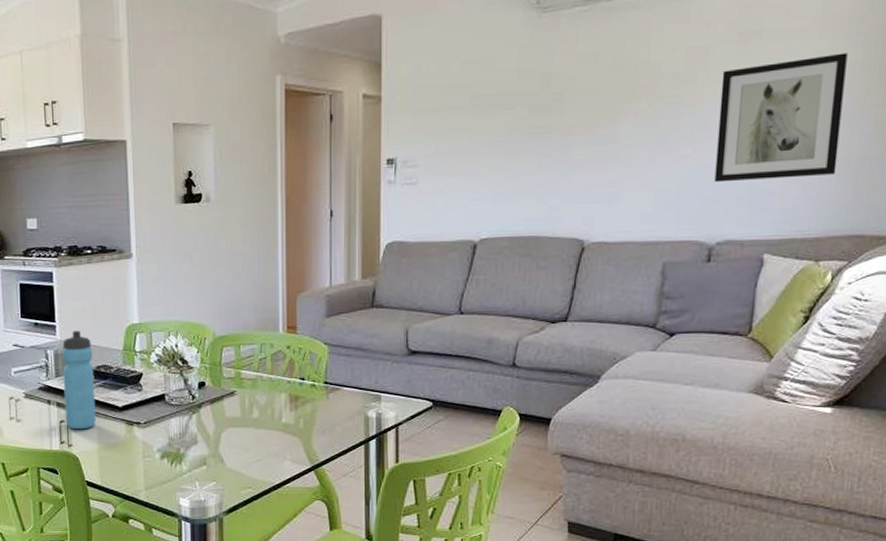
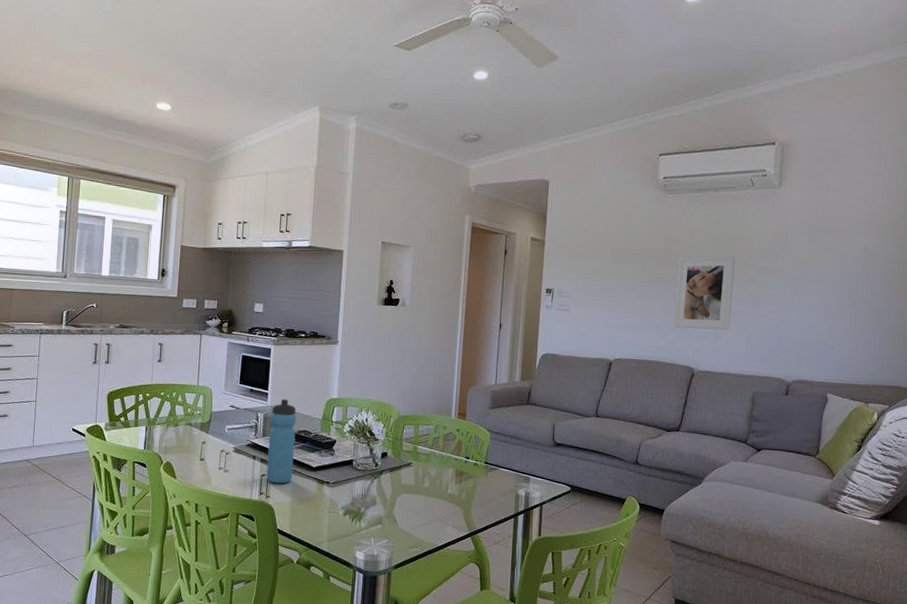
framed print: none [556,87,638,191] -> present [673,256,736,330]
wall art: present [714,53,848,183] -> none [791,249,886,338]

